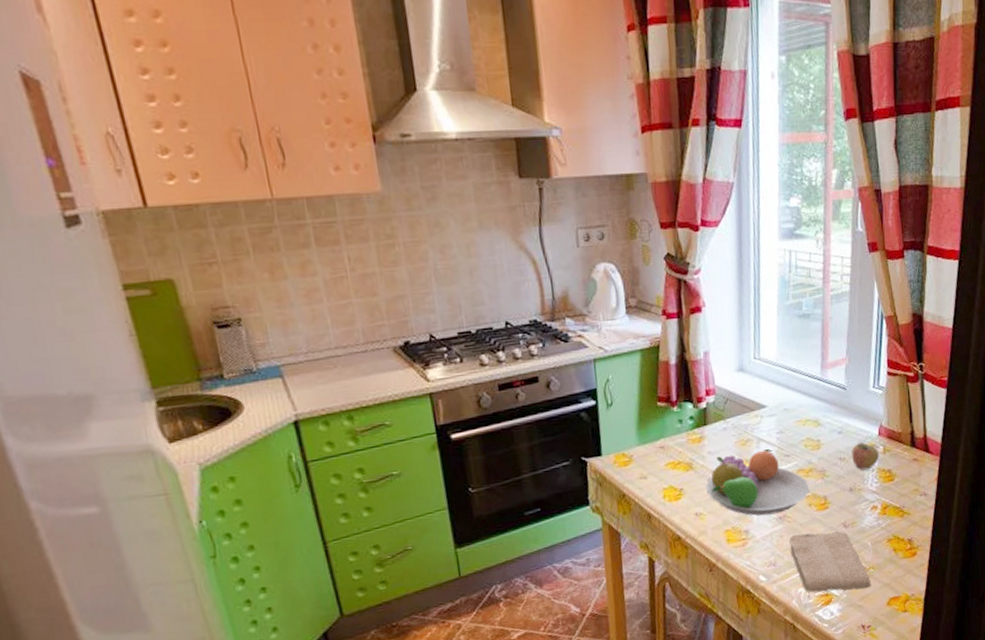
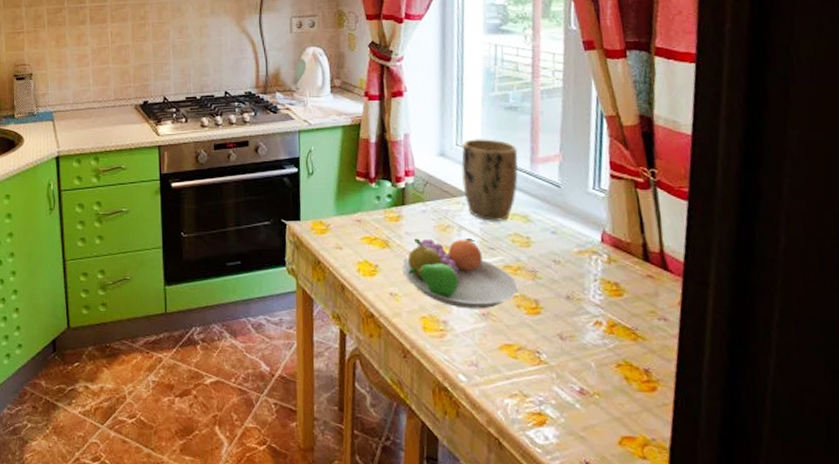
plant pot: none [759,348,810,430] -> present [461,138,518,221]
washcloth: present [789,530,872,593] -> none [494,335,597,418]
apple: present [851,442,880,471] -> none [567,247,604,279]

